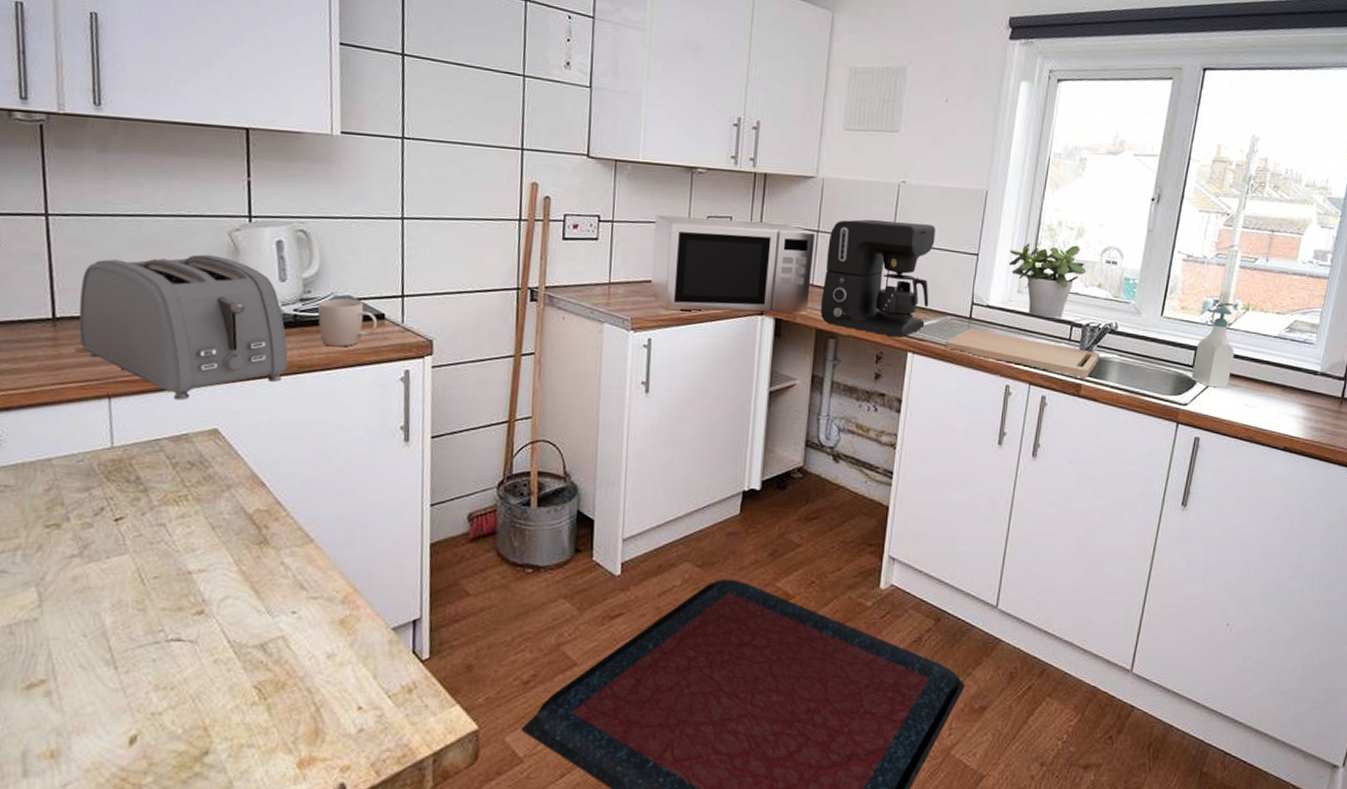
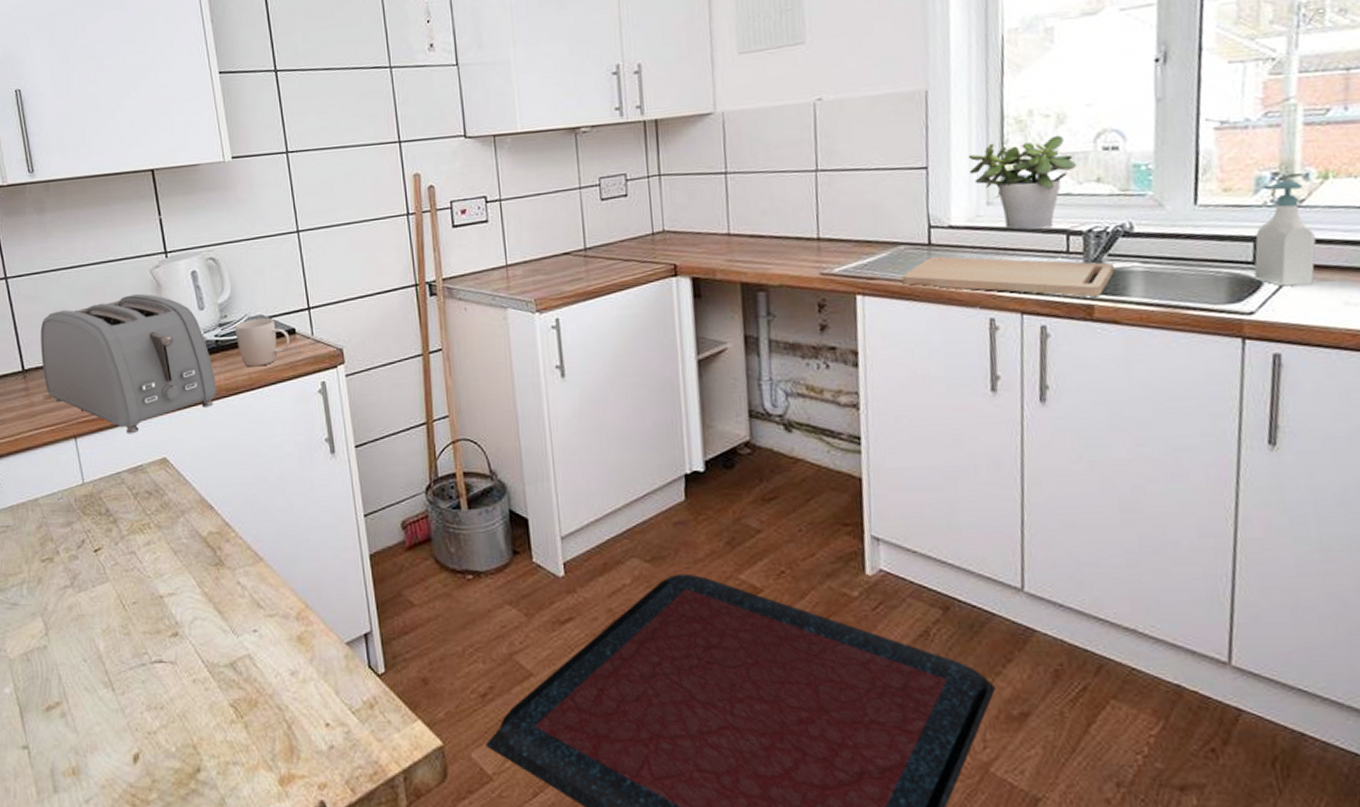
microwave: present [651,215,815,314] -> none [543,170,728,286]
coffee maker: present [820,219,935,337] -> none [740,142,874,280]

